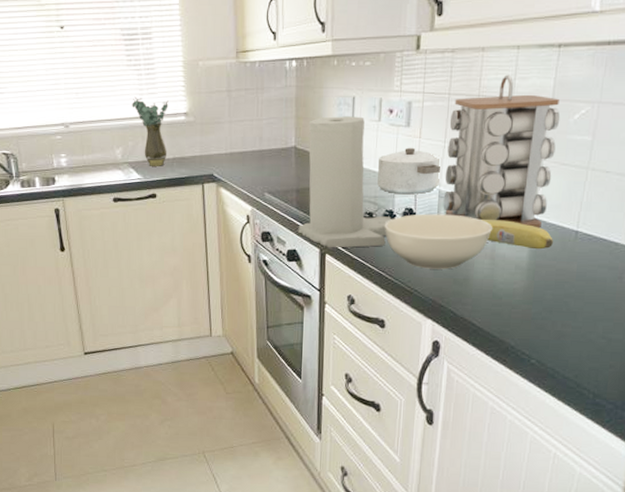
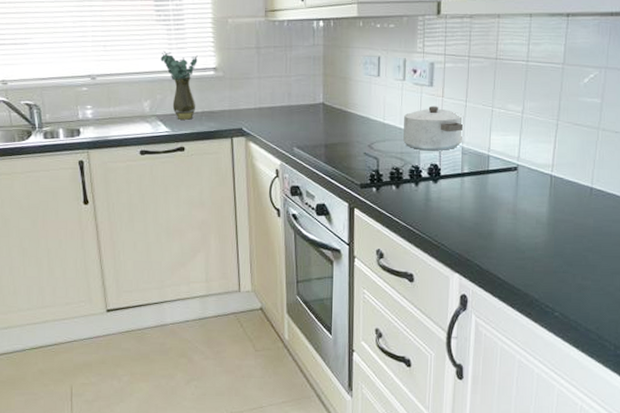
paper towel: present [298,116,392,248] -> none [327,75,418,203]
bowl: present [384,214,492,270] -> none [410,169,513,224]
spice rack: present [443,74,561,228] -> none [466,40,572,185]
fruit: present [480,219,553,250] -> none [501,175,570,205]

